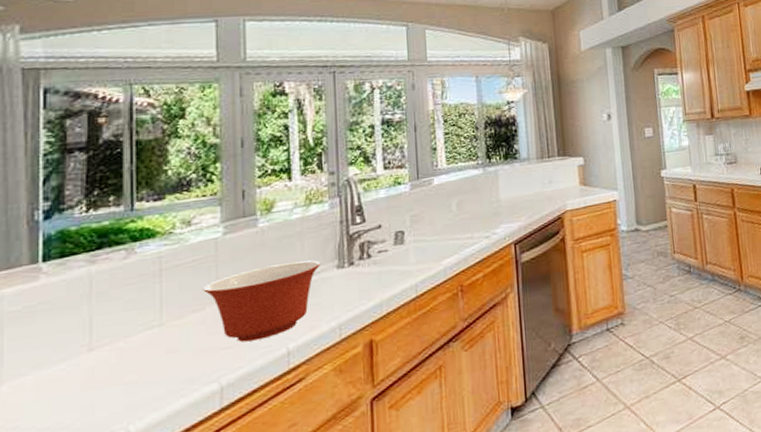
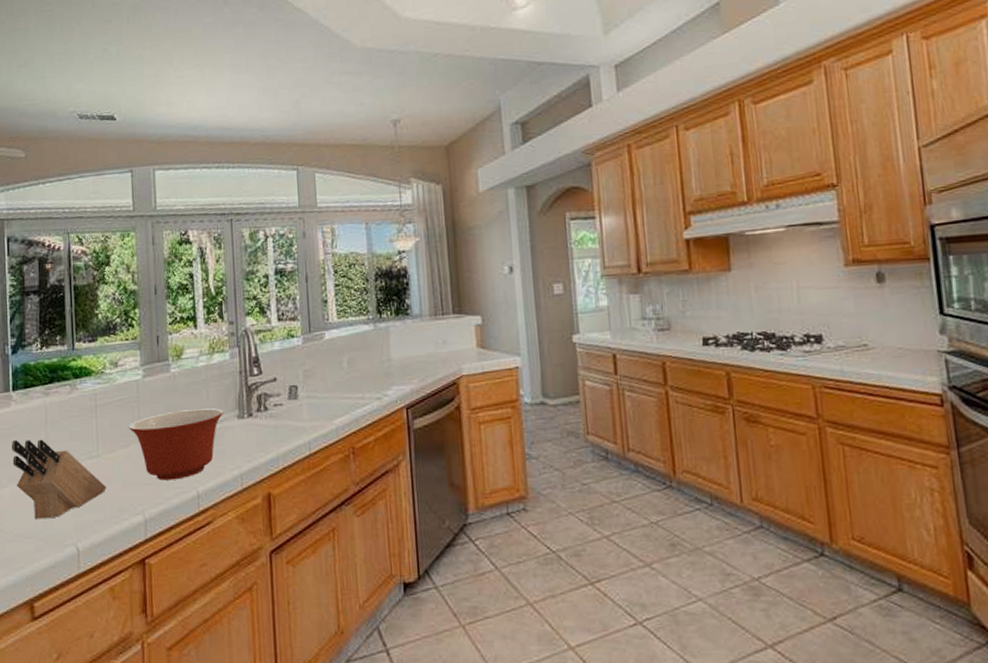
knife block: none [38,313,171,408] -> present [12,439,106,520]

